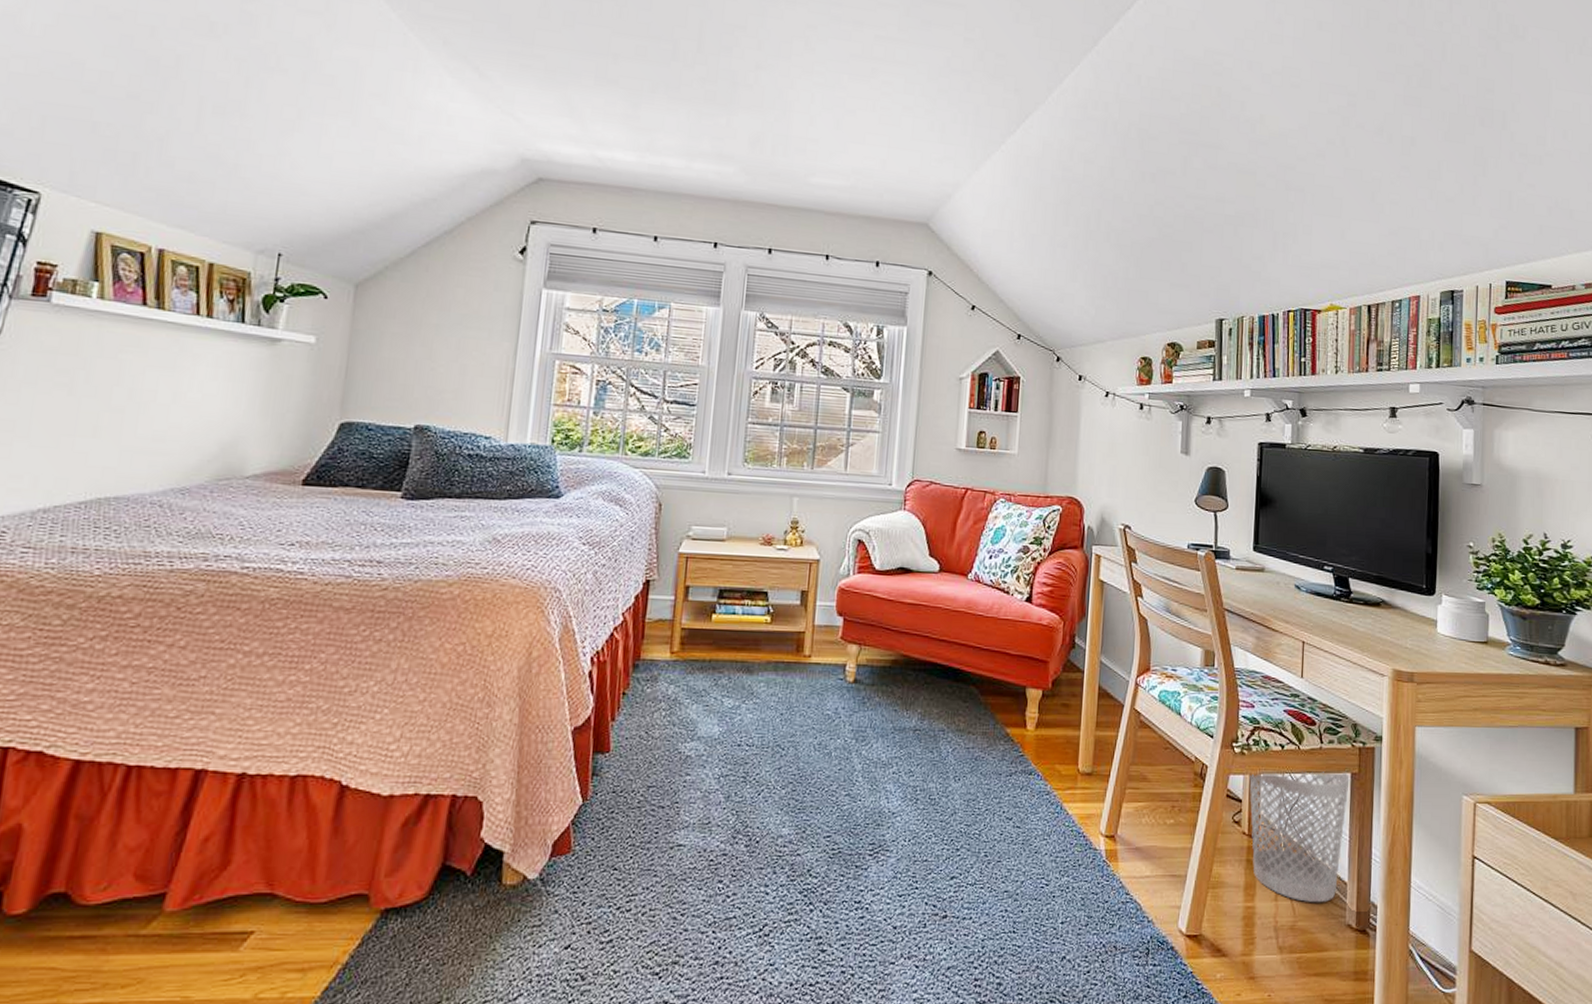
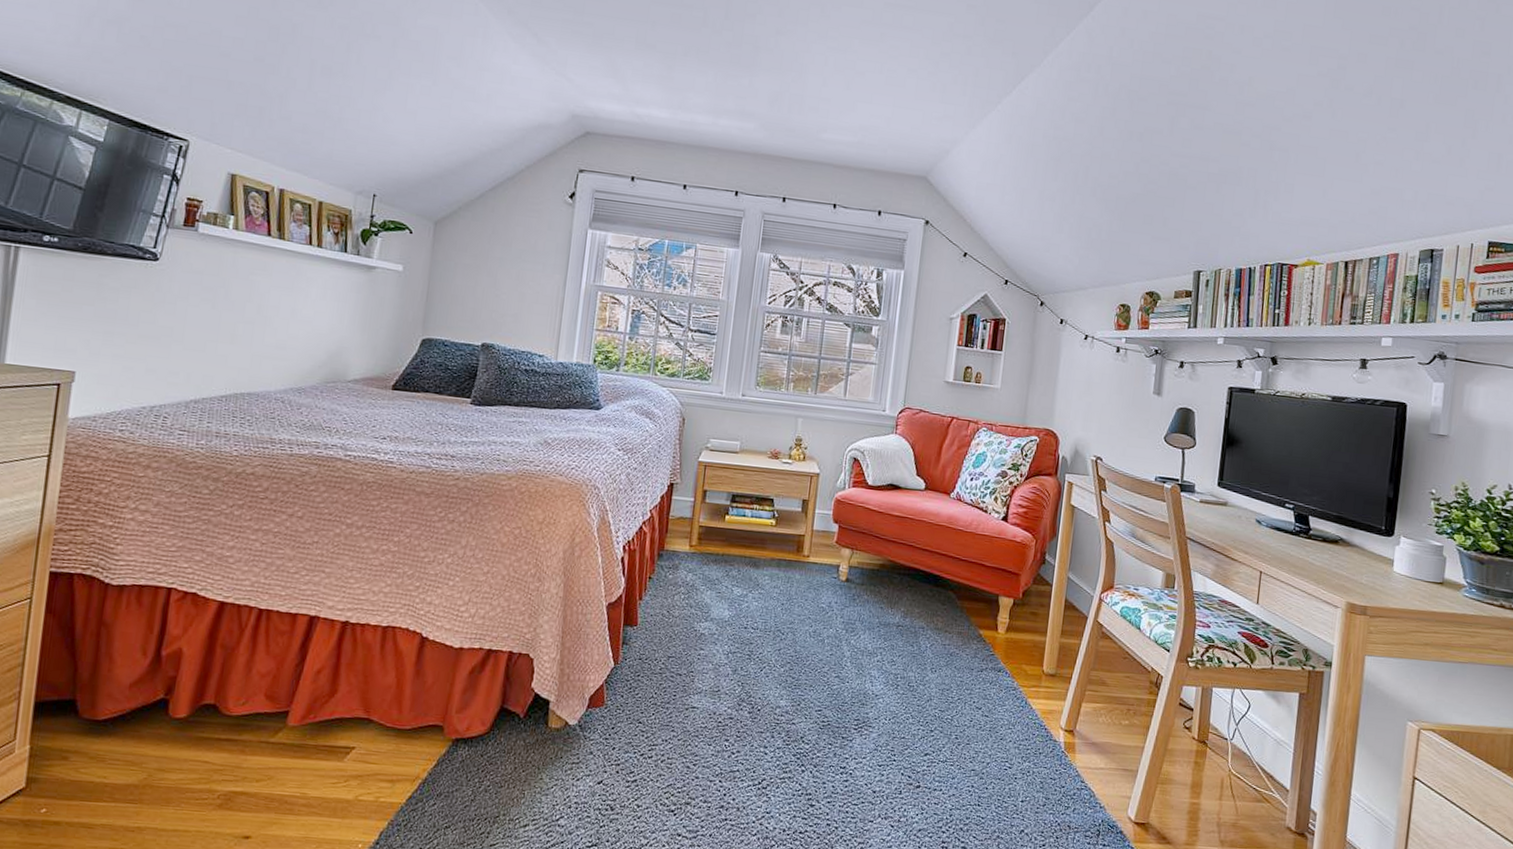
wastebasket: present [1249,771,1350,903] -> none [1200,686,1298,806]

